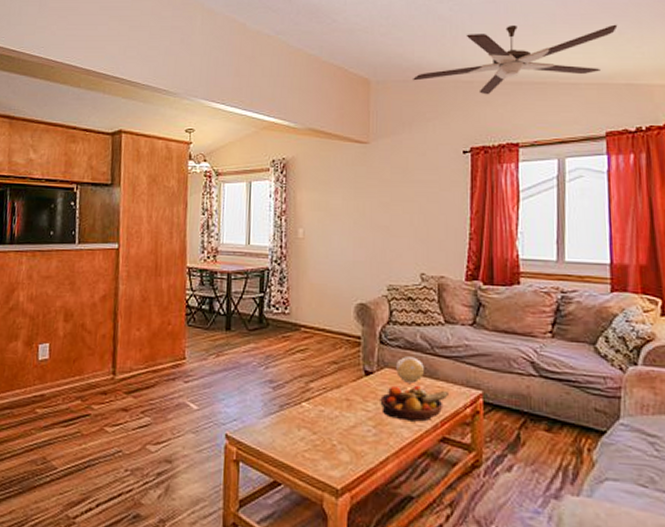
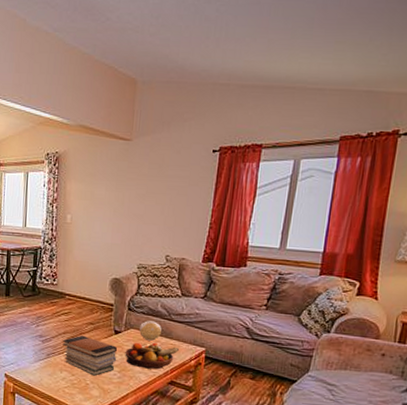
book stack: none [299,378,370,434] -> present [63,335,117,376]
ceiling fan: present [413,24,618,95] -> none [175,28,370,98]

